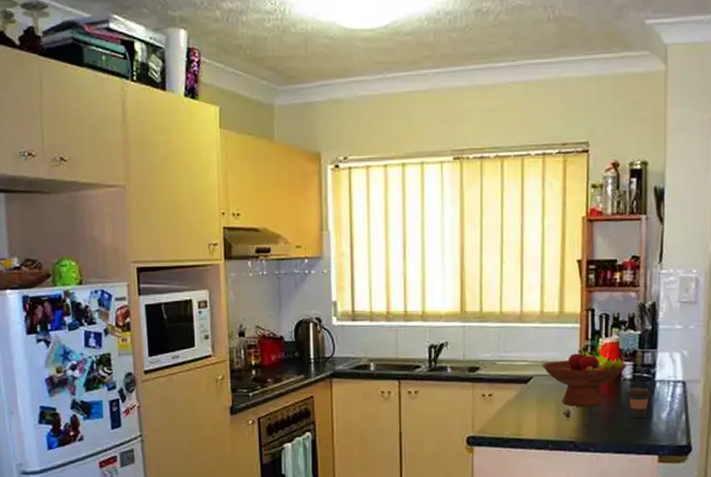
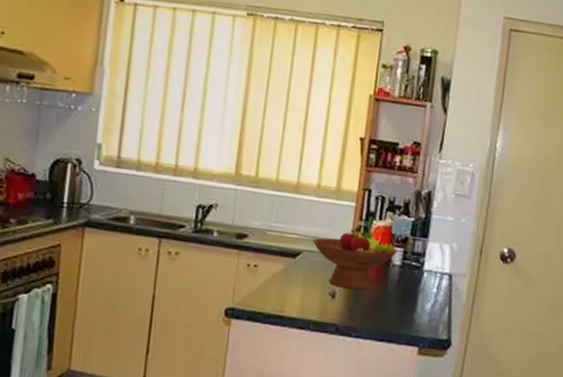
coffee cup: present [628,387,651,418] -> none [395,274,418,307]

